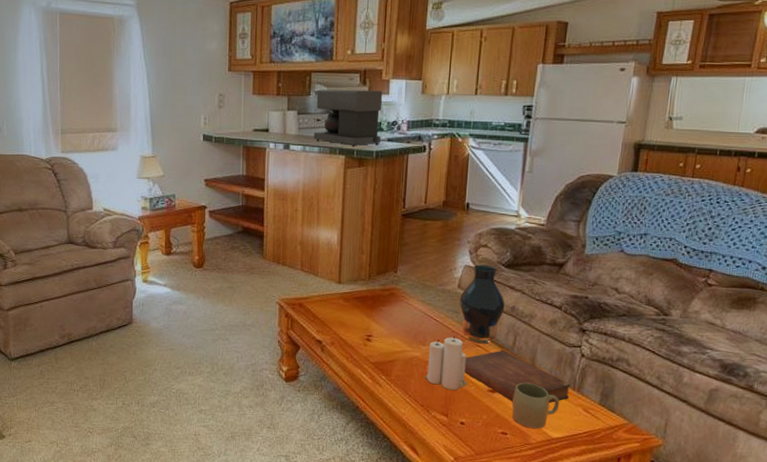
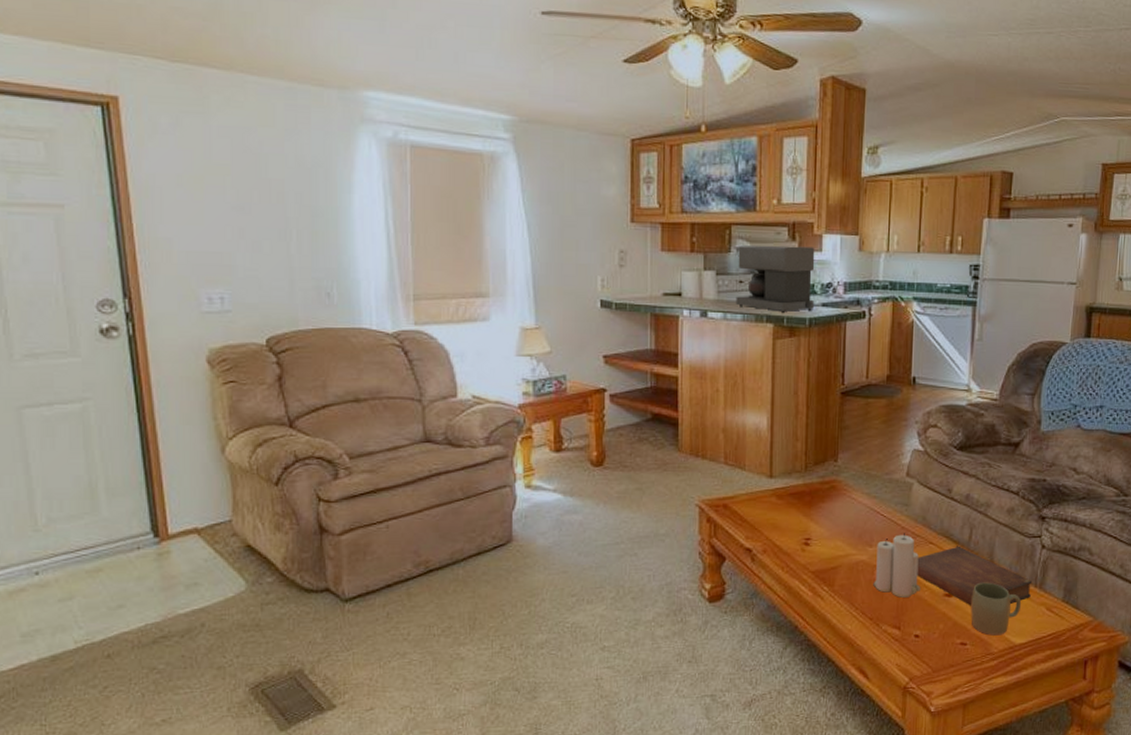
vase: present [459,264,505,344] -> none [909,448,959,541]

